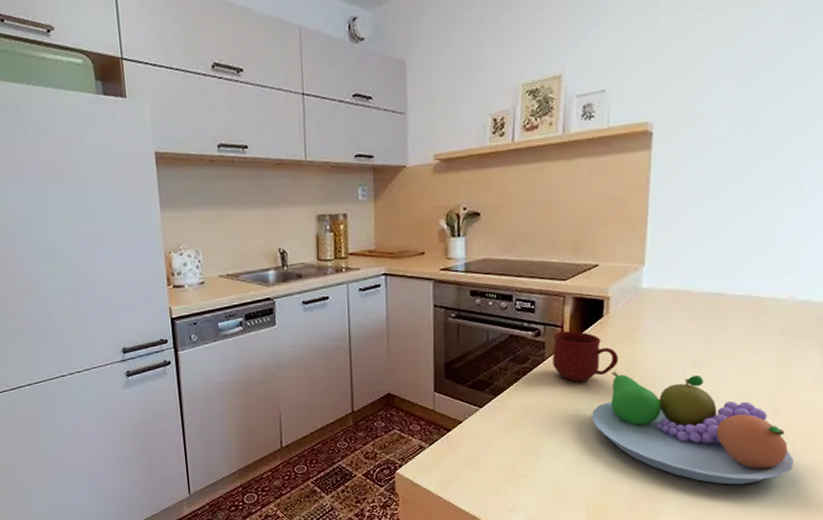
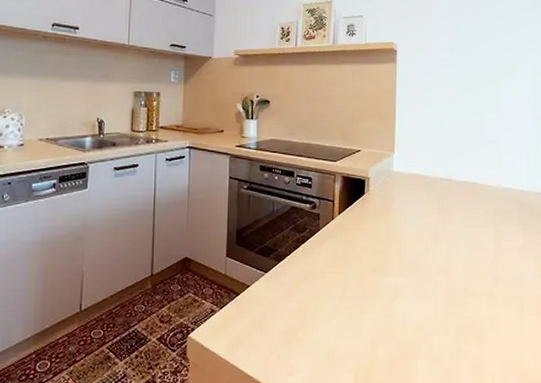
mug: present [552,331,618,382] -> none [325,205,377,250]
fruit bowl: present [592,371,795,485] -> none [358,242,512,346]

